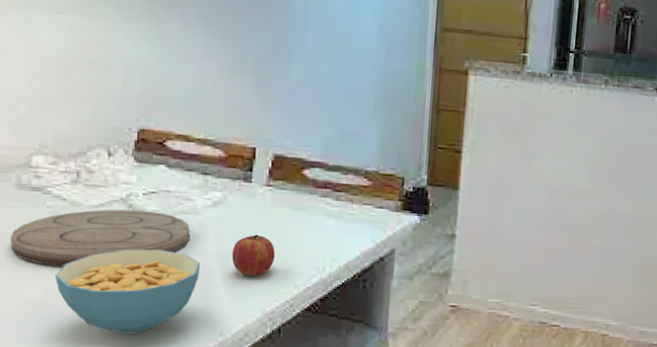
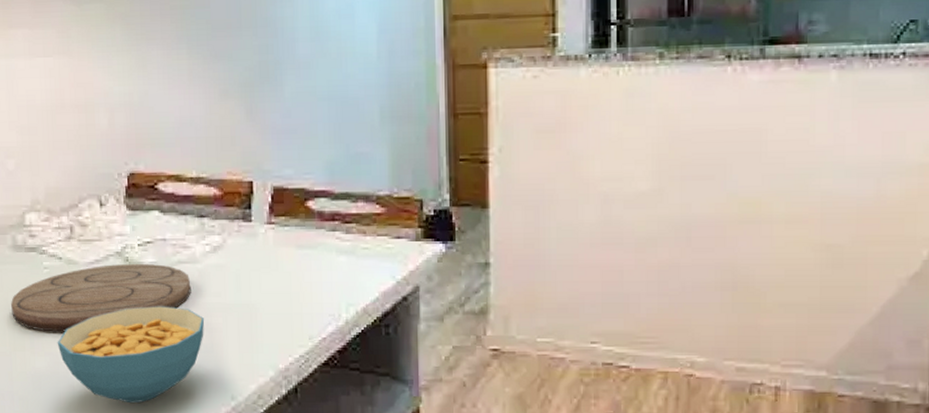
fruit: present [231,234,275,276] -> none [237,280,284,329]

